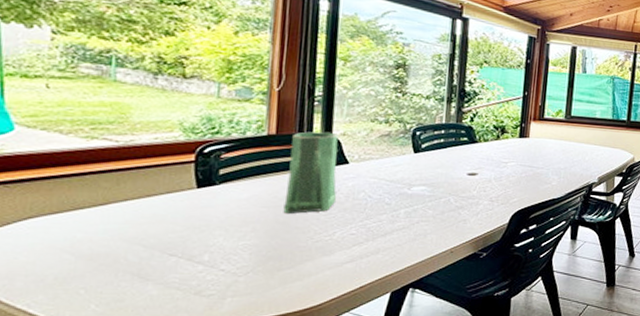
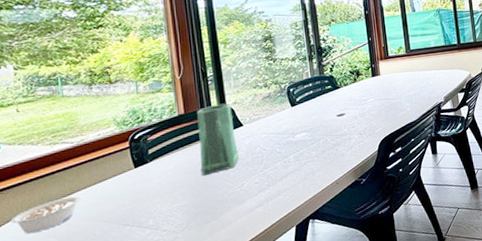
legume: none [11,207,117,243] -> present [10,195,81,234]

